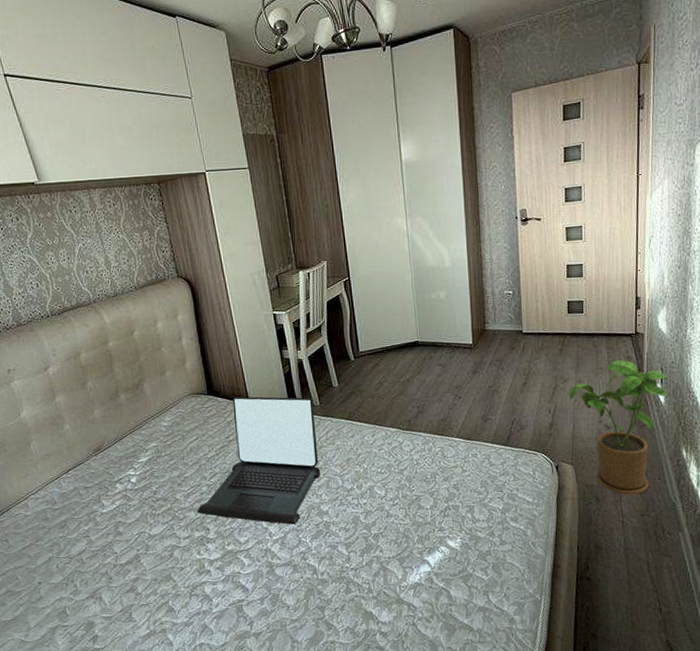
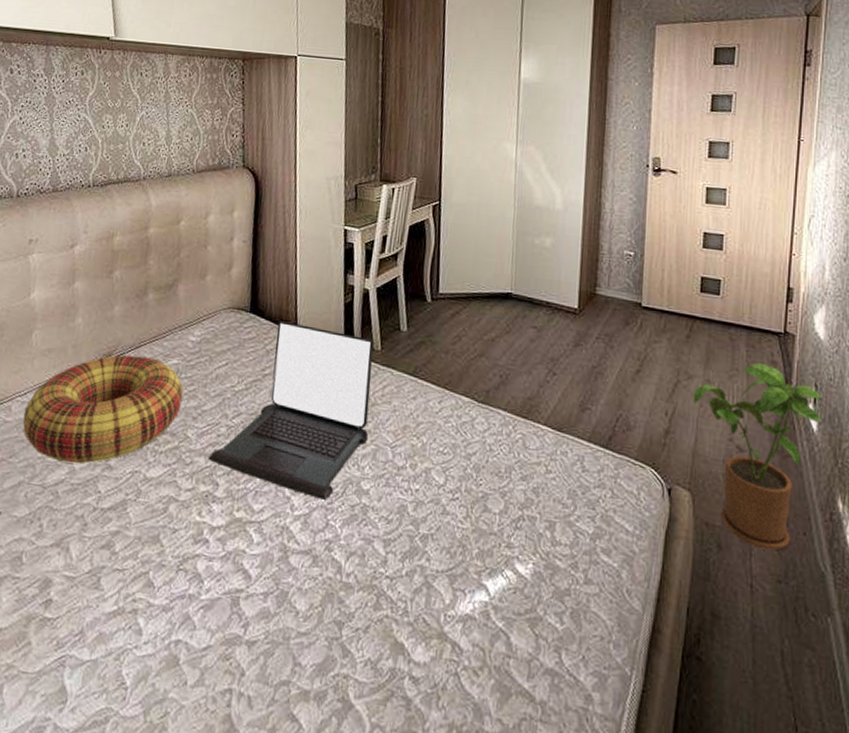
cushion: none [39,445,167,537] -> present [23,354,184,464]

